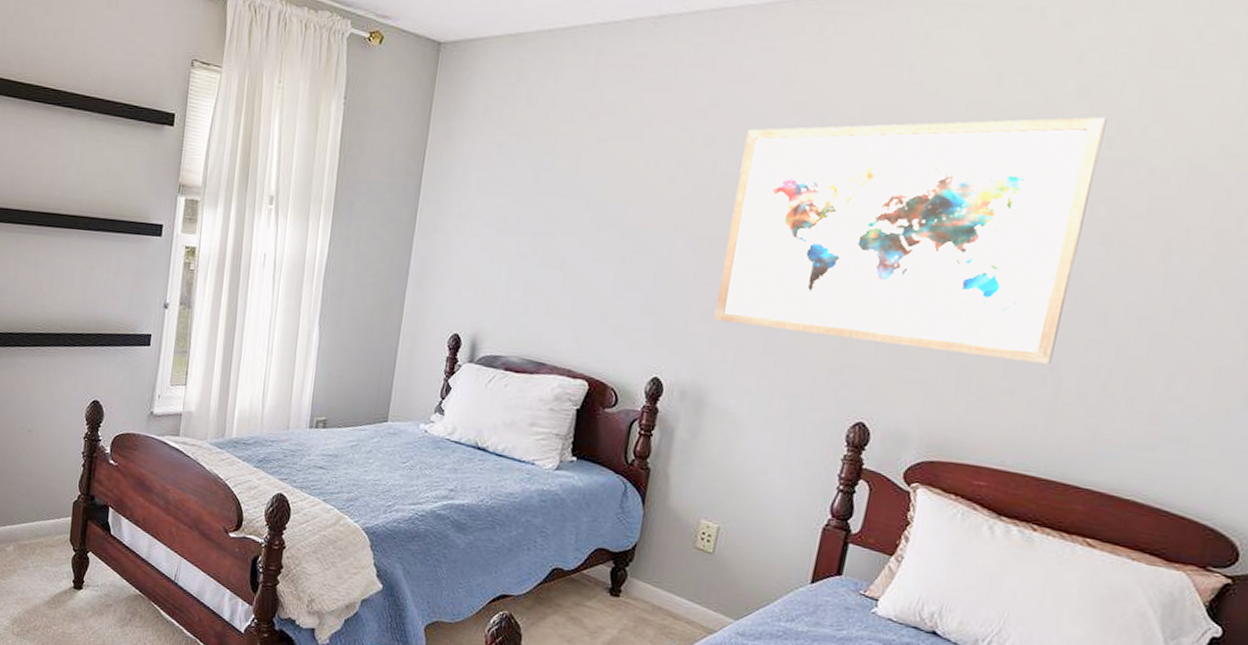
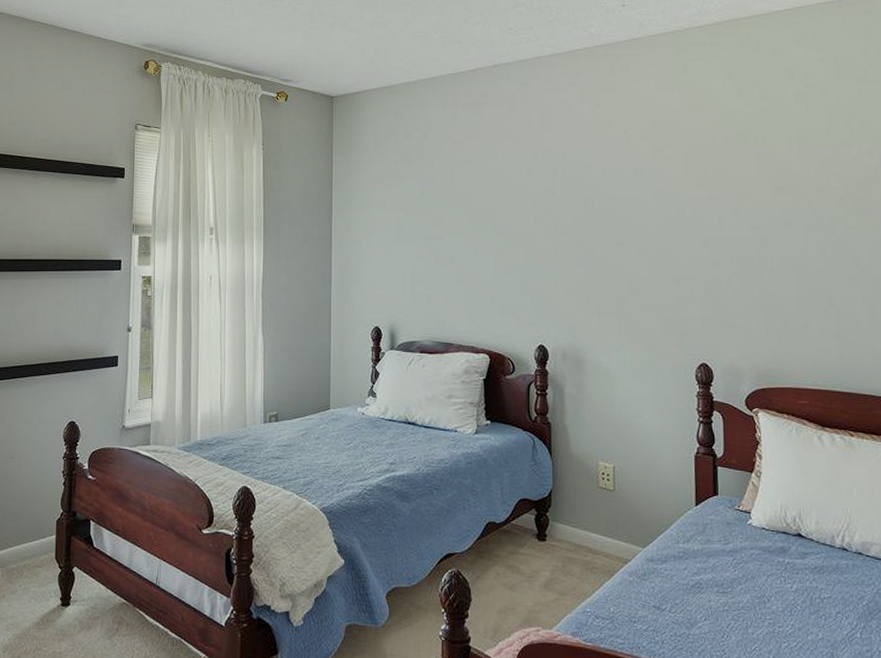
wall art: present [713,116,1107,364] -> none [573,114,829,300]

